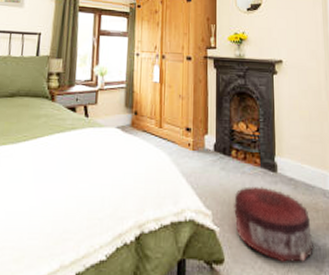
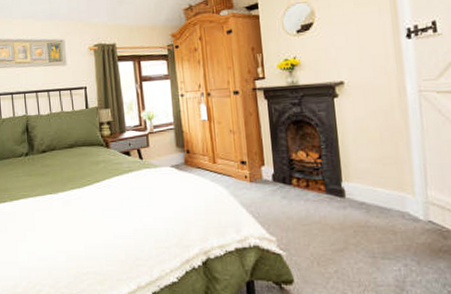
pouf: present [233,186,315,264] -> none [298,212,394,284]

